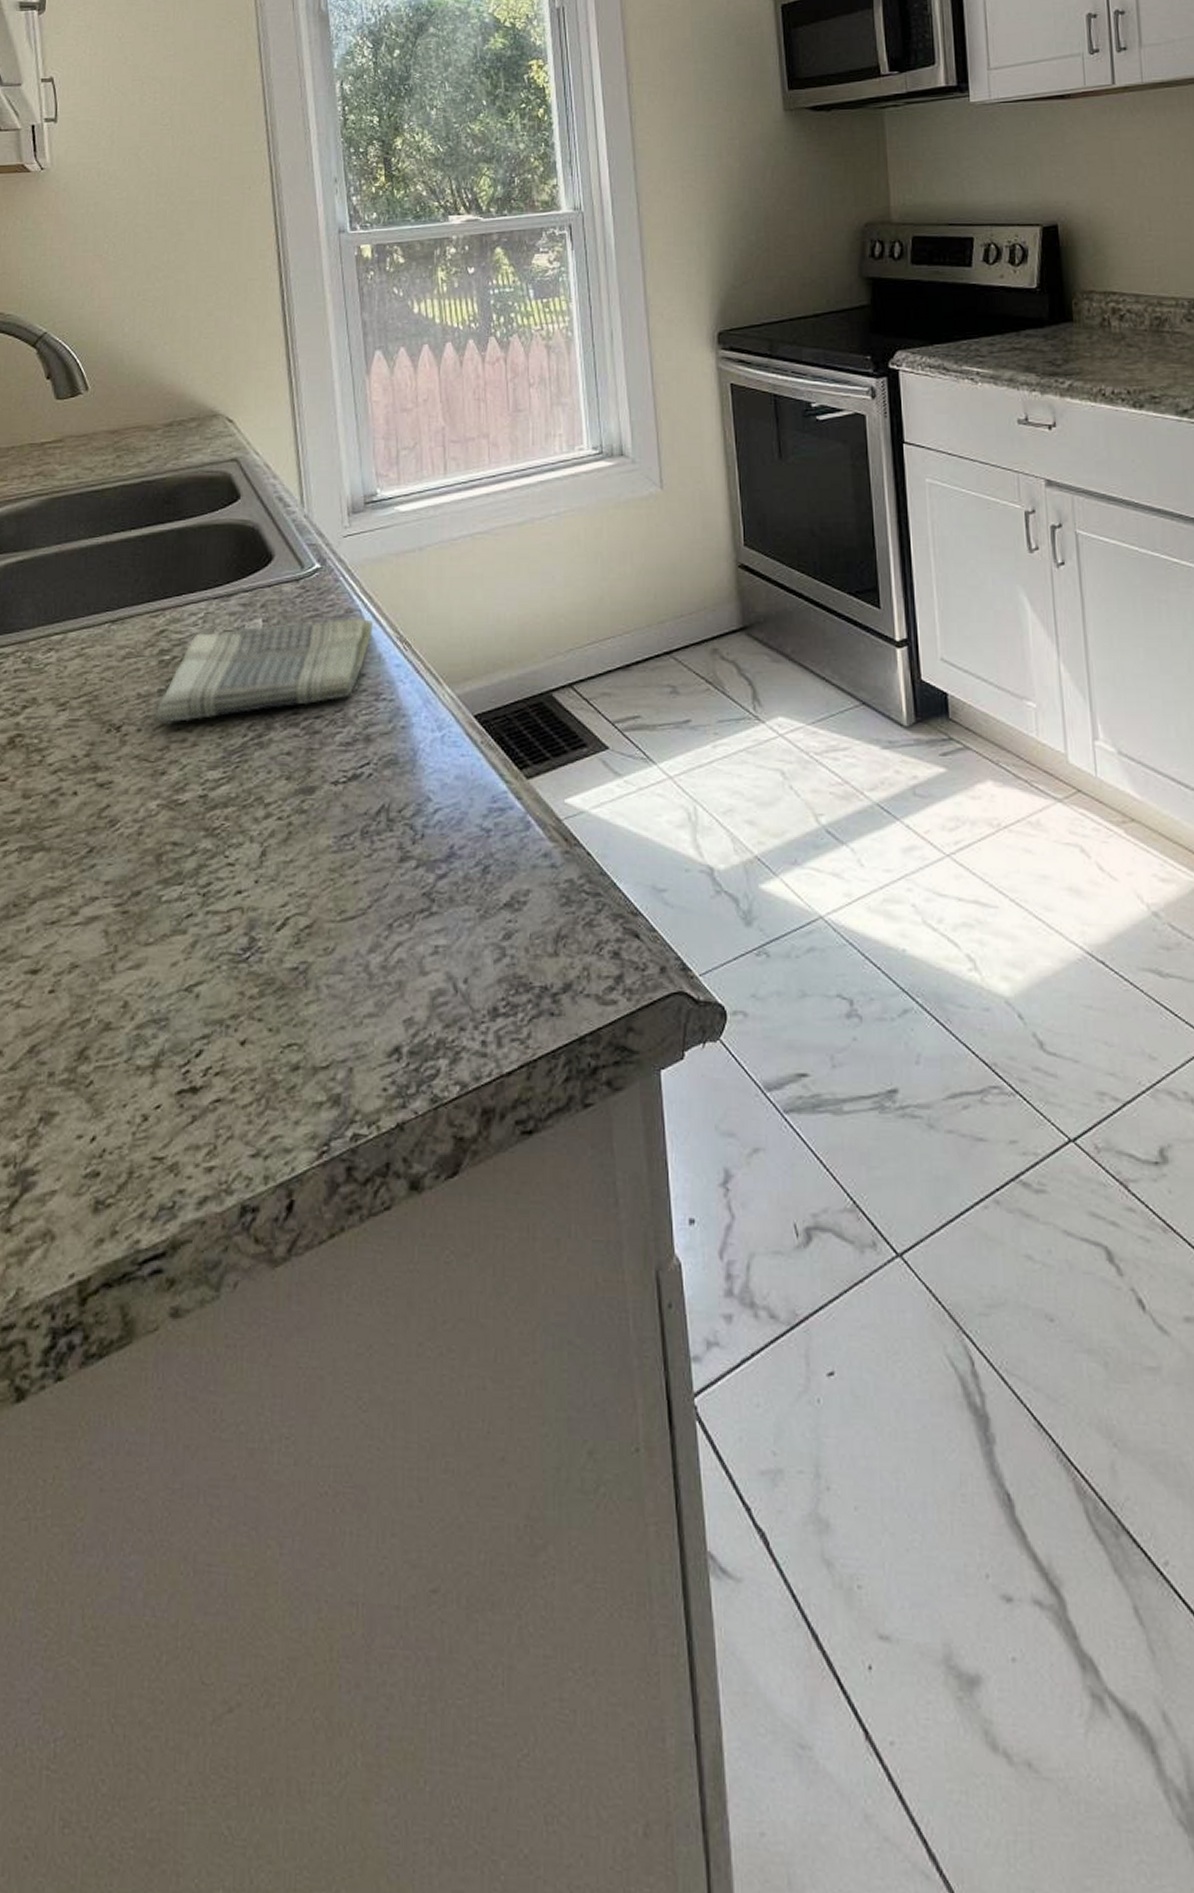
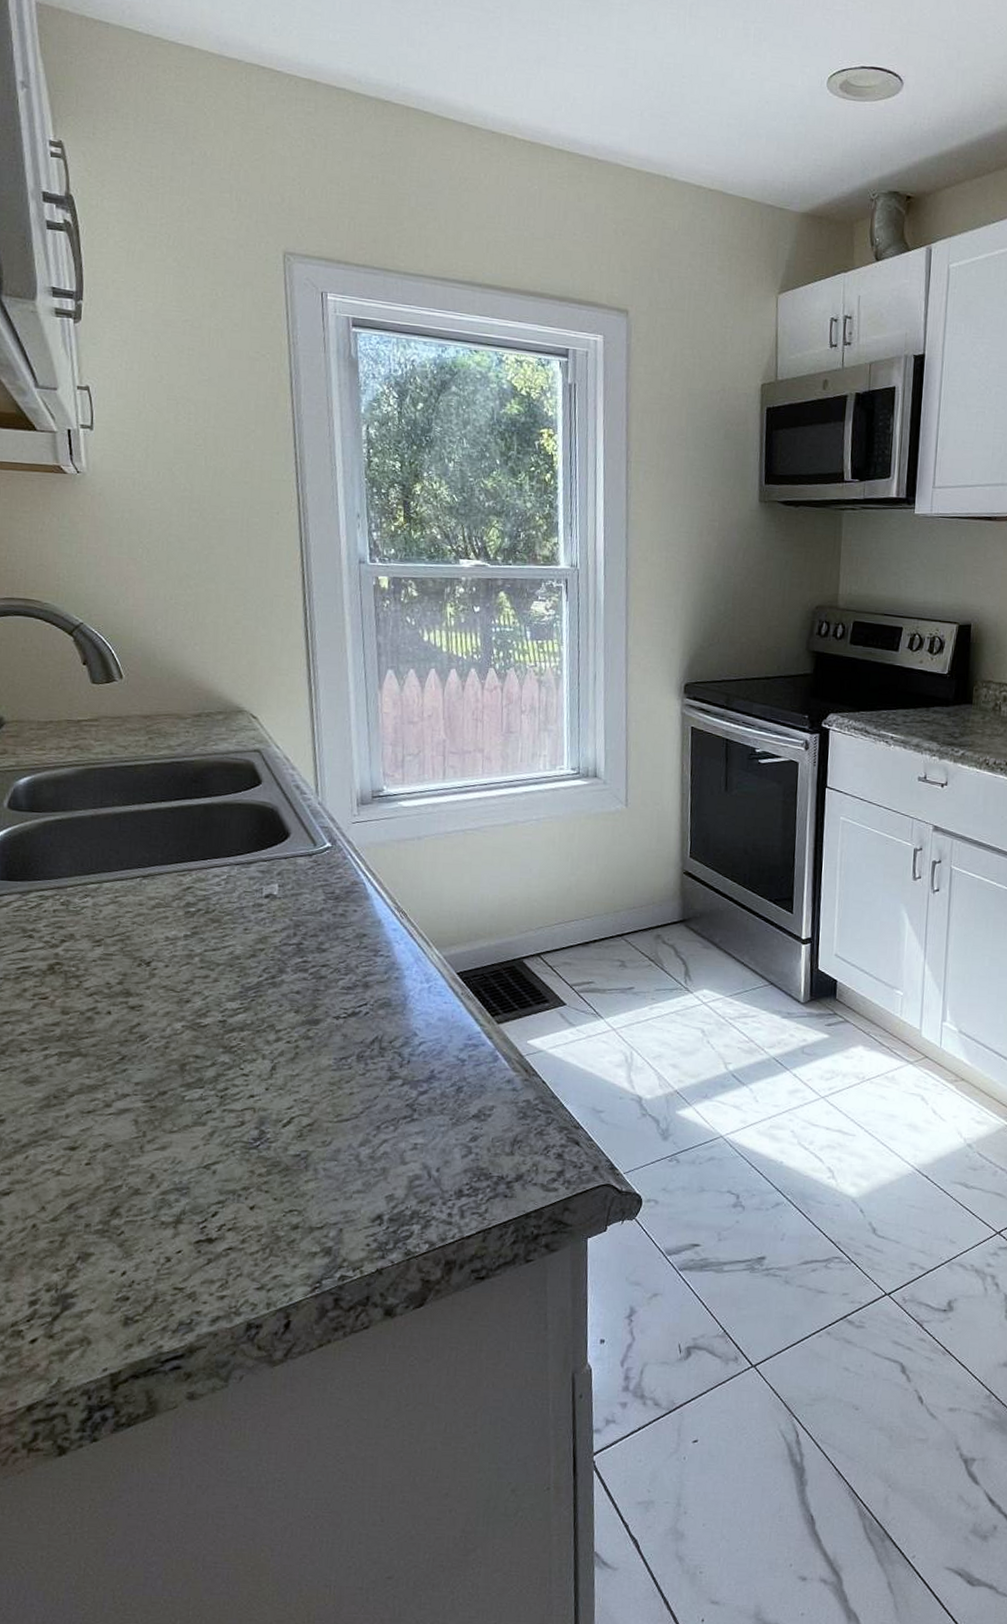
dish towel: present [154,618,374,723] -> none [181,889,376,962]

